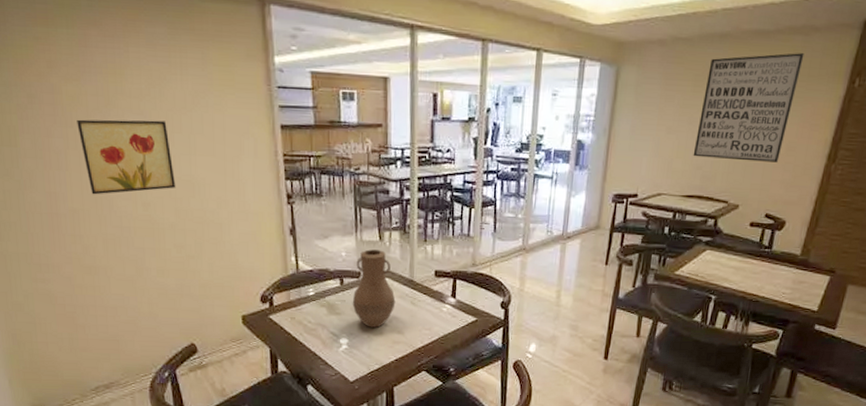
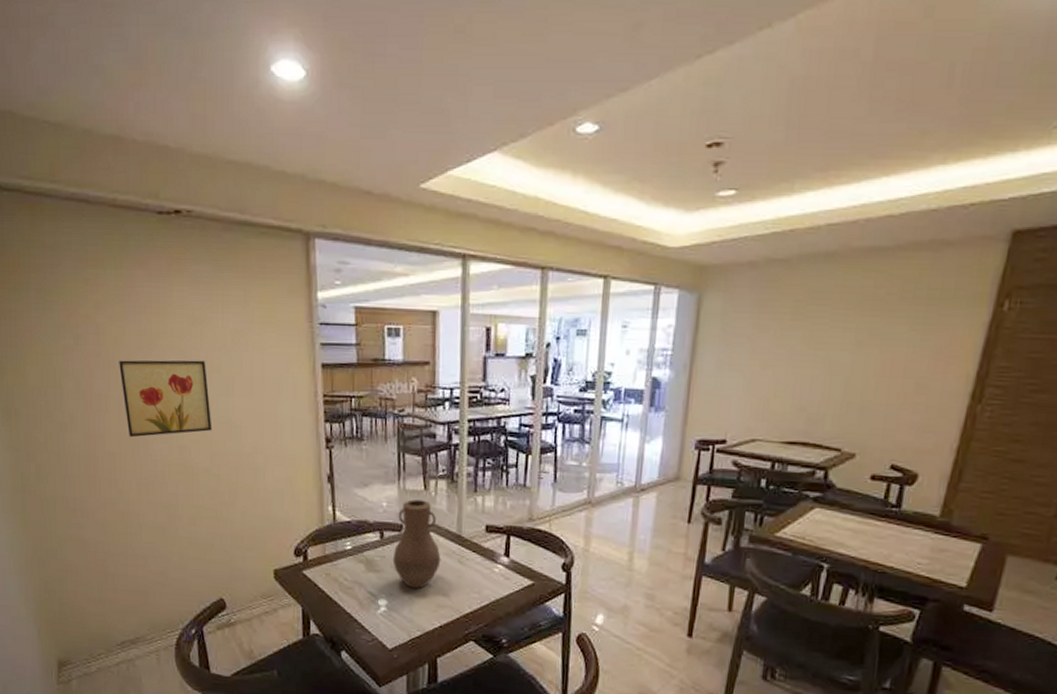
wall art: present [693,53,804,162] -> none [794,272,934,403]

